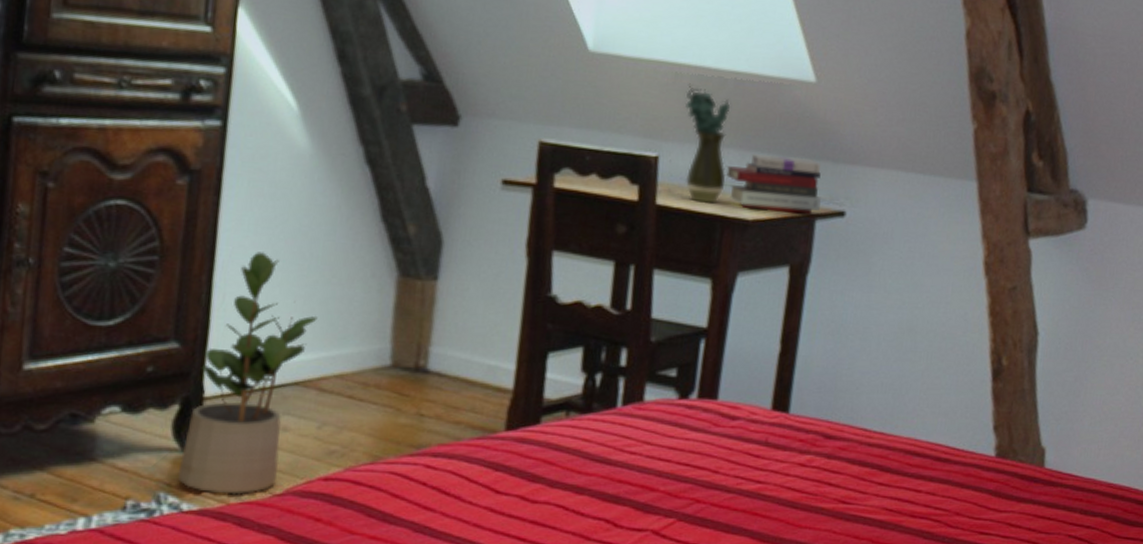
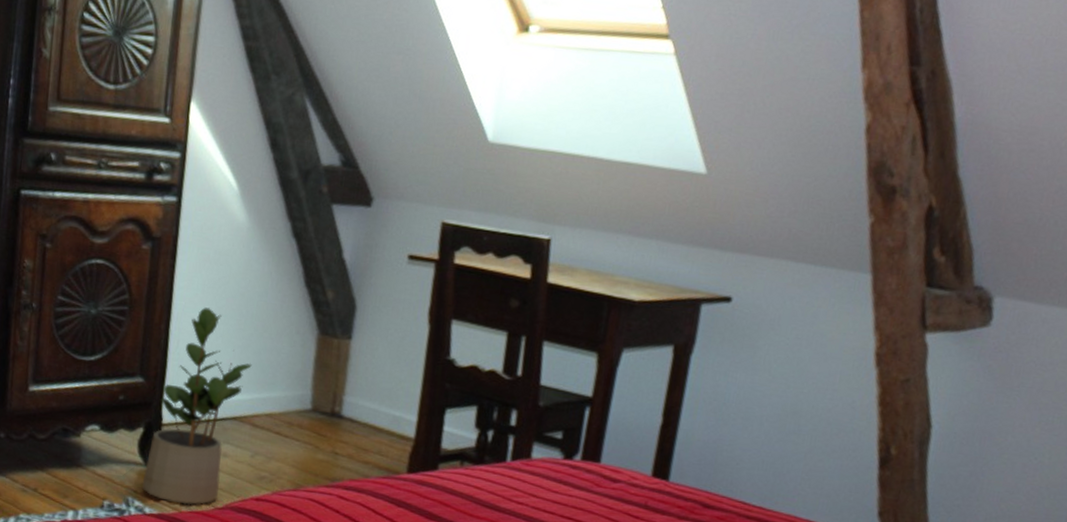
vase: present [685,83,731,205] -> none [575,172,621,285]
books: present [725,154,821,216] -> none [613,239,708,300]

